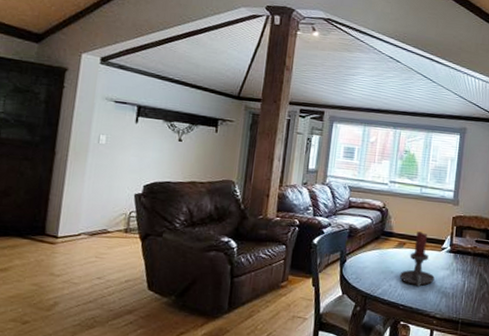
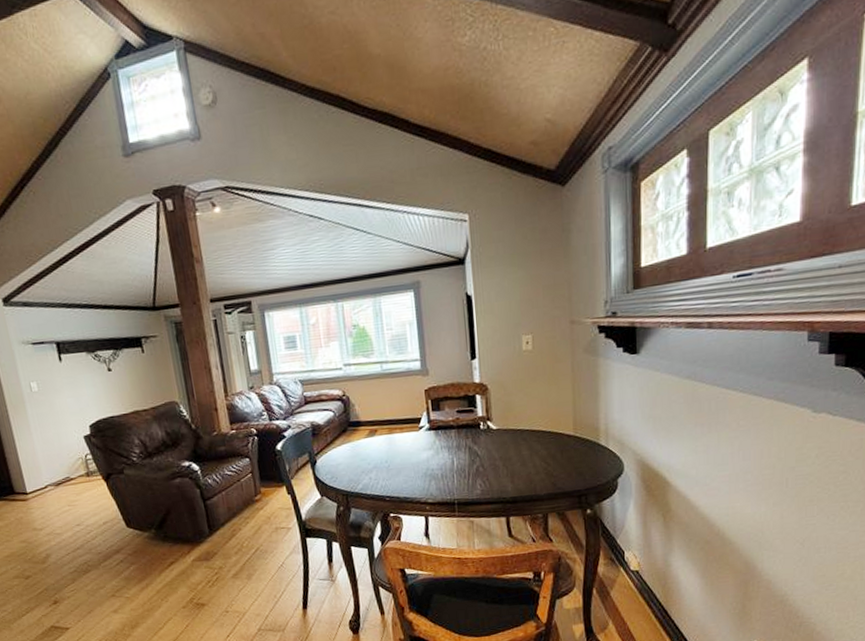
candle holder: present [399,231,435,287] -> none [377,414,418,474]

